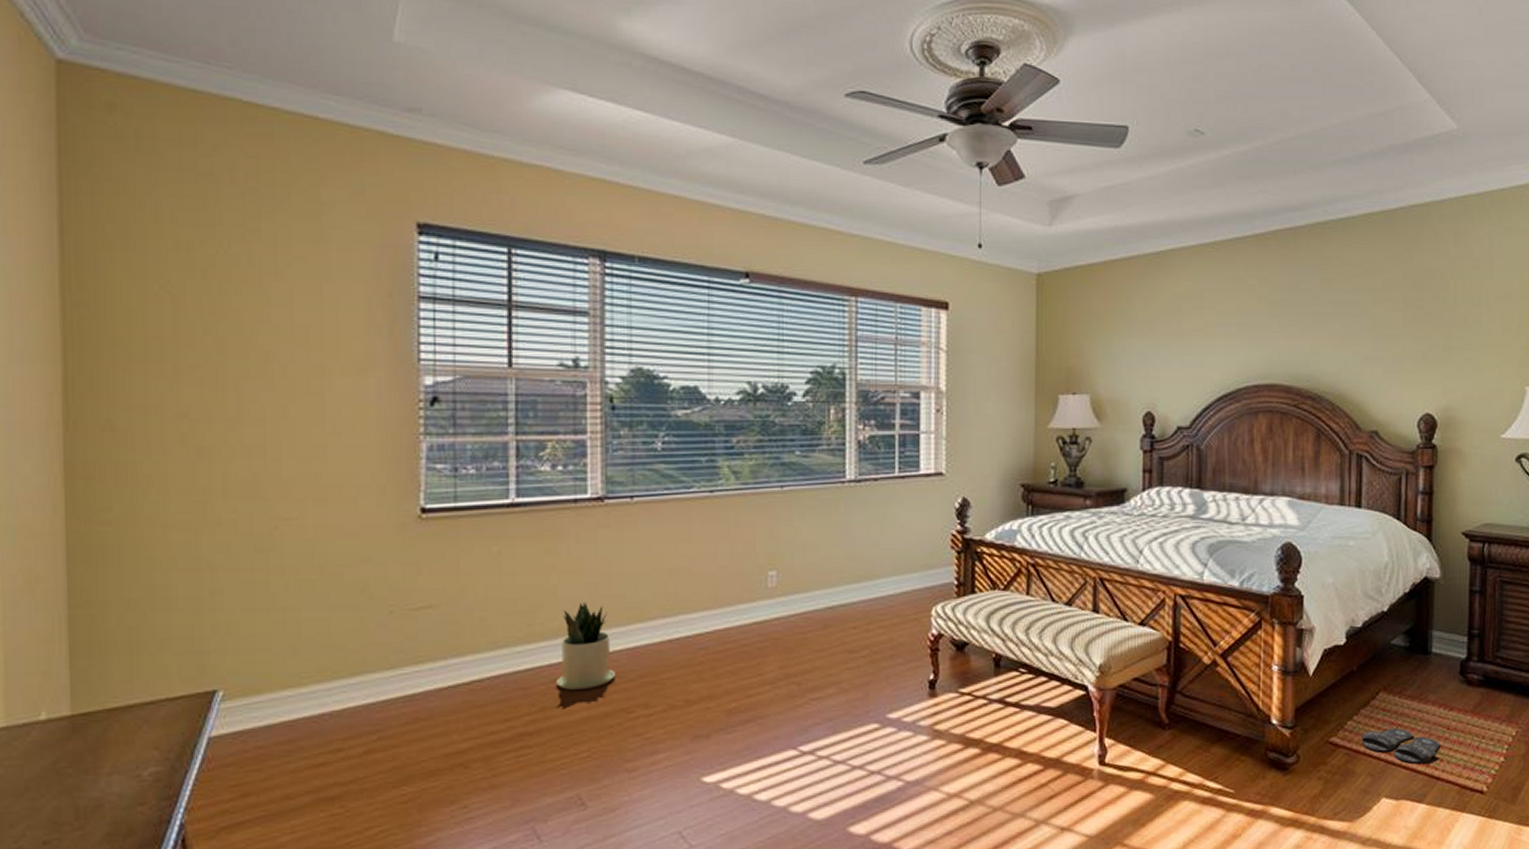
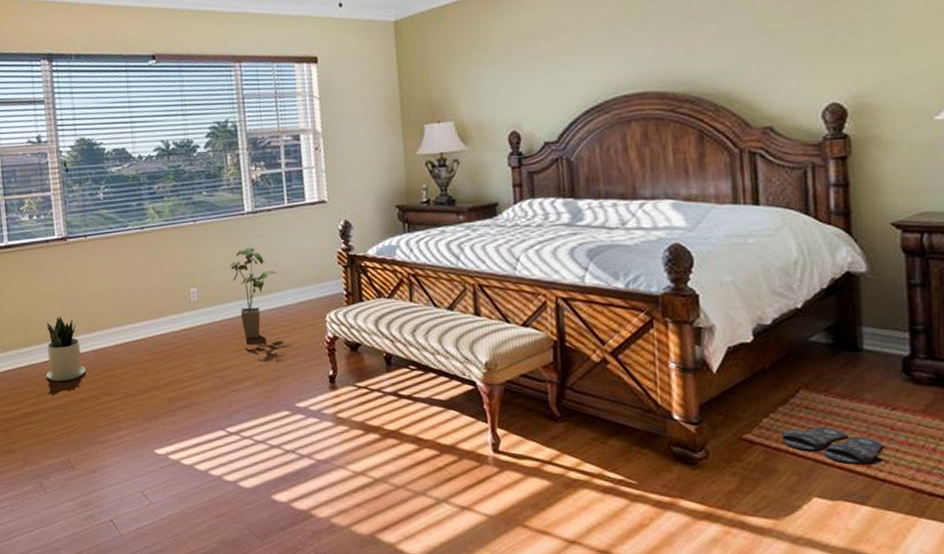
house plant: none [820,523,879,635] -> present [229,247,278,338]

